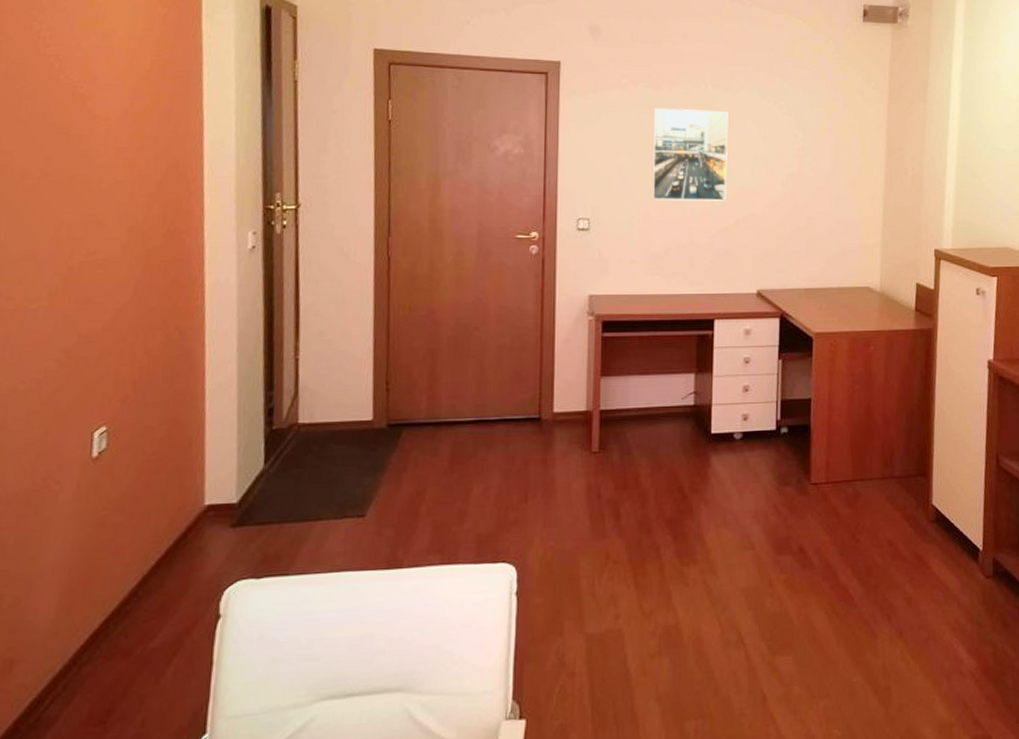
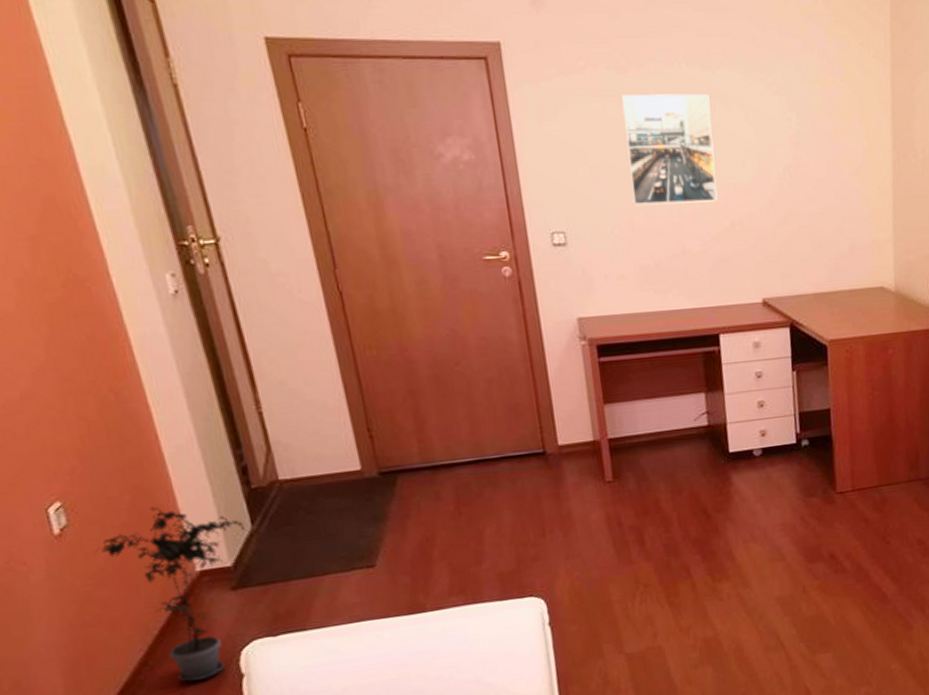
potted plant: none [123,438,258,617] -> present [95,506,245,682]

